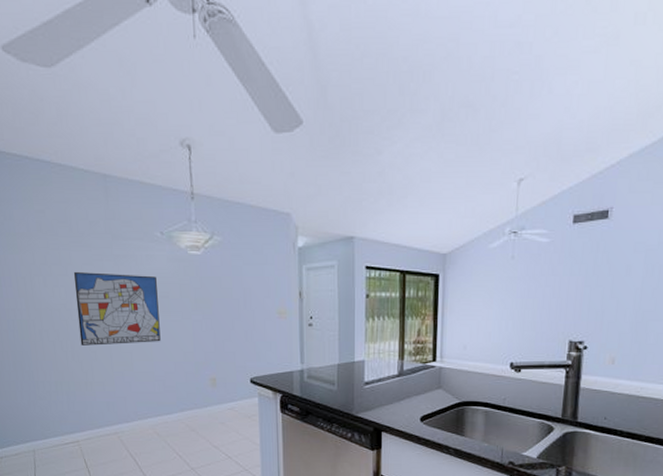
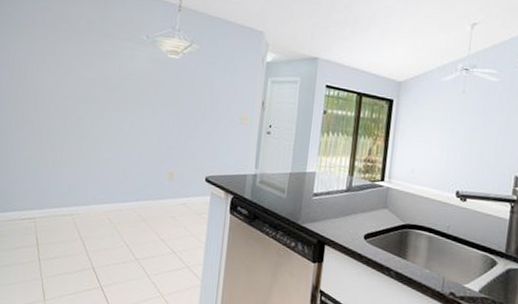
wall art: present [74,272,161,346] -> none [56,62,136,133]

